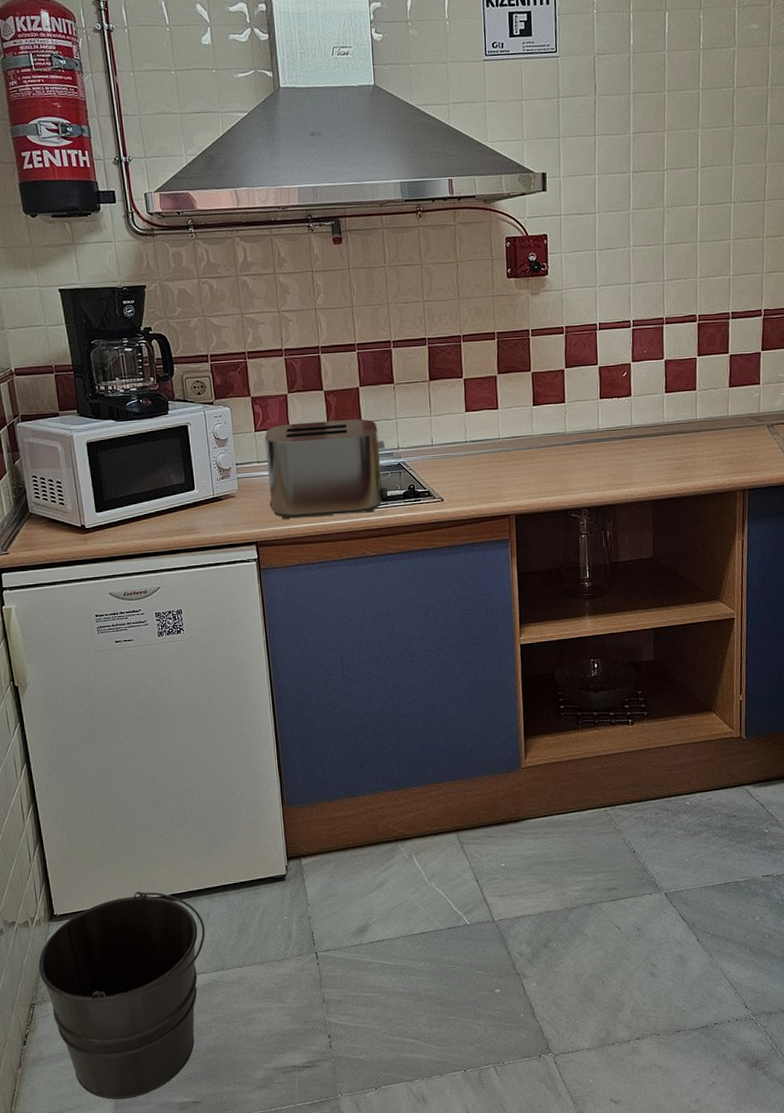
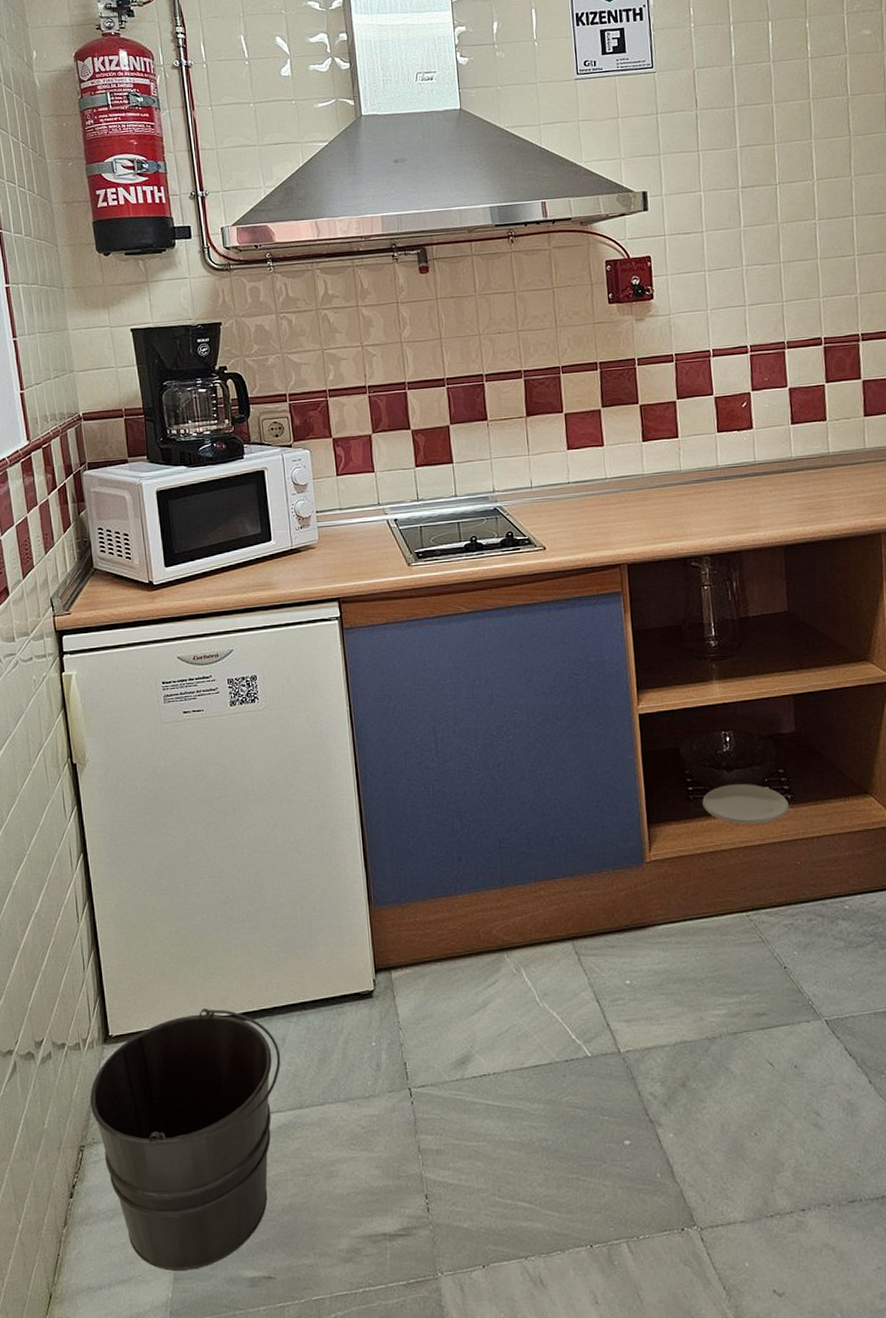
toaster: present [264,419,388,519] -> none [347,459,483,572]
plate: none [572,703,645,737] -> present [702,784,789,826]

